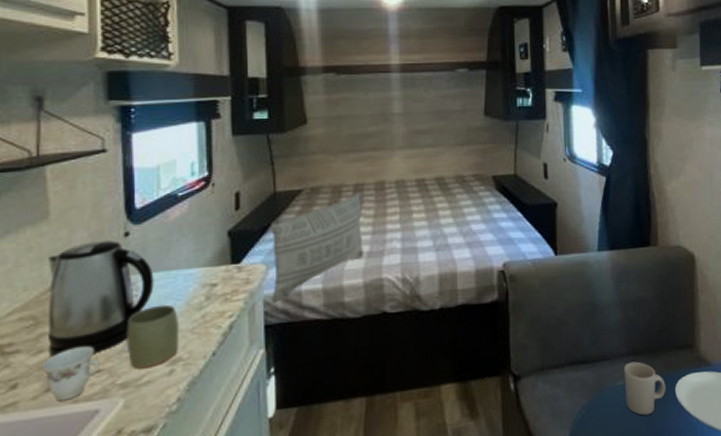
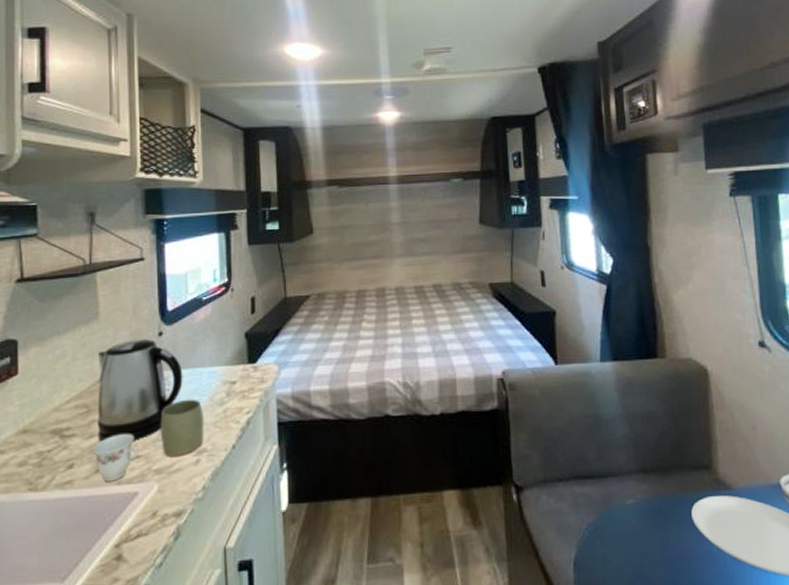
pillow: present [271,191,365,304] -> none [282,297,368,402]
mug: present [624,361,666,416] -> none [633,480,681,539]

